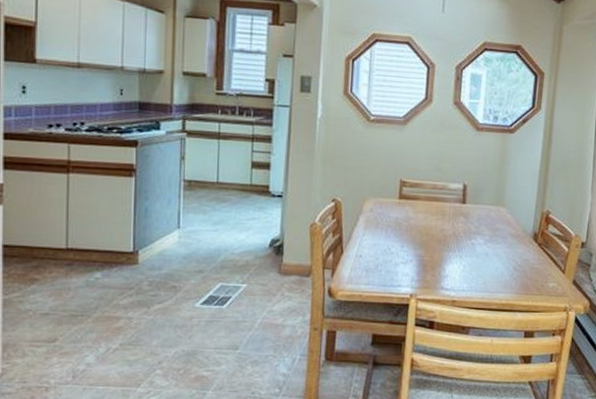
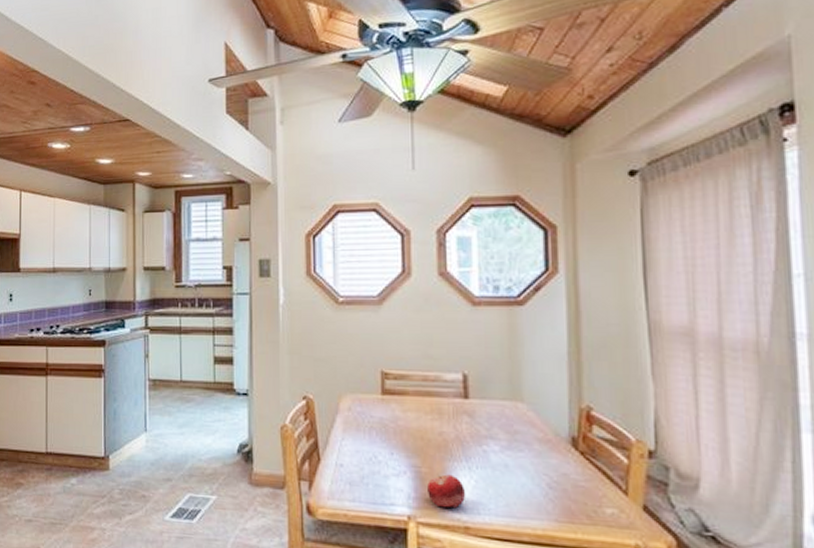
fruit: none [427,261,456,287] -> present [427,474,466,508]

